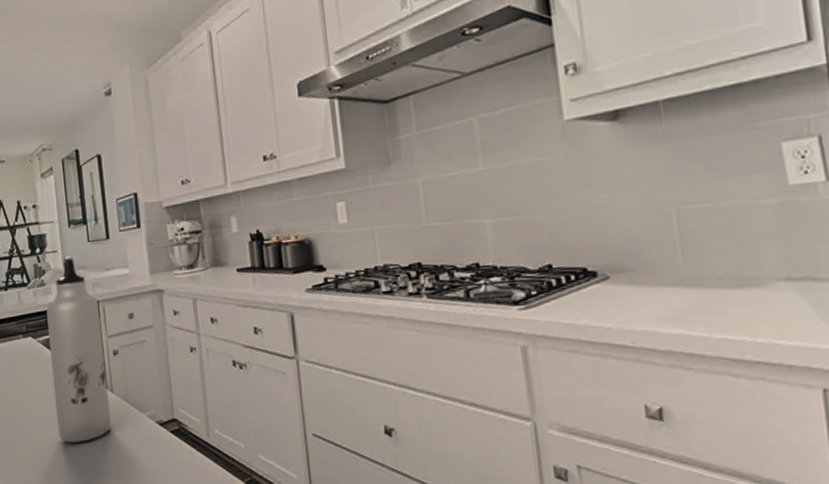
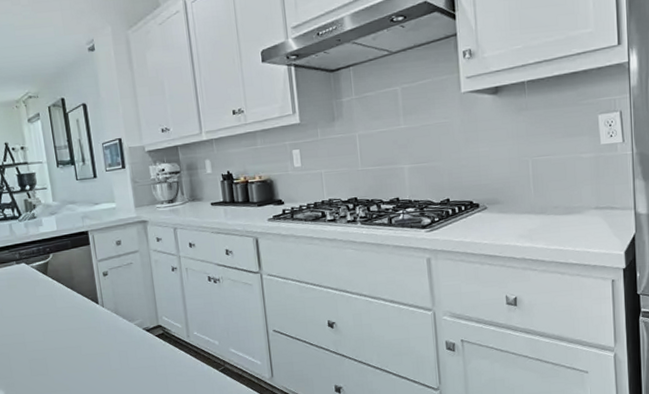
water bottle: present [46,256,112,443] -> none [38,193,103,351]

